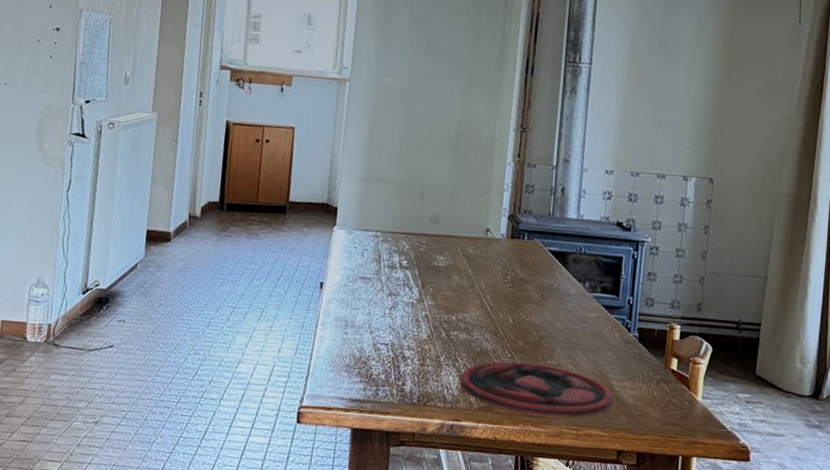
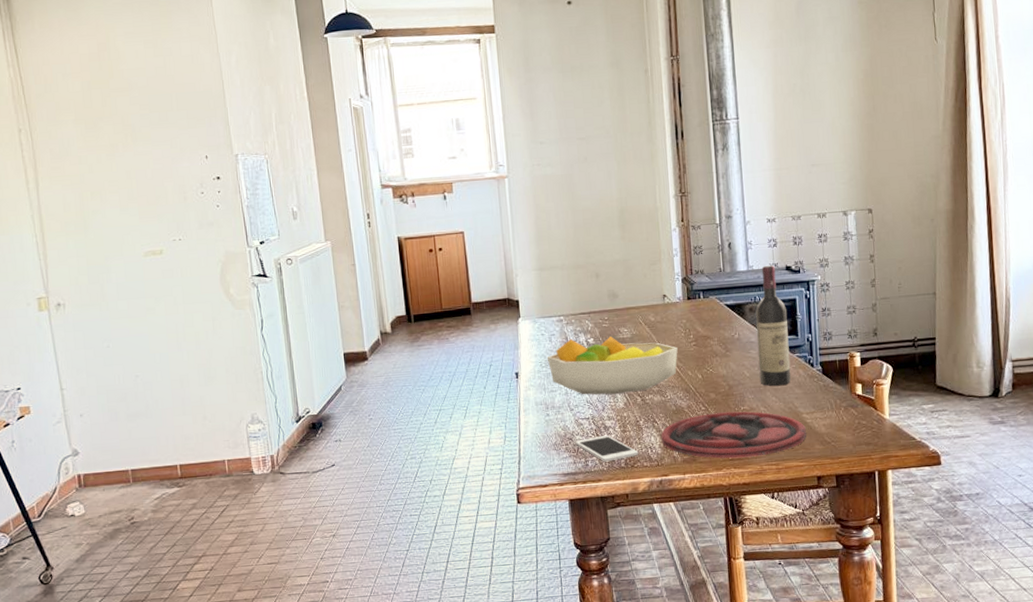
fruit bowl: none [355,257,493,325] -> present [546,337,678,395]
cell phone: none [369,365,434,395] -> present [575,434,639,462]
wine bottle: none [572,217,611,346] -> present [755,264,791,386]

